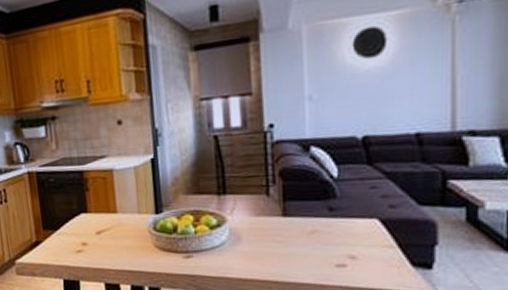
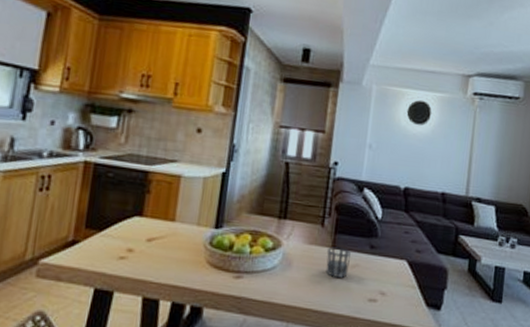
cup: none [277,214,307,246] -> present [325,246,351,278]

